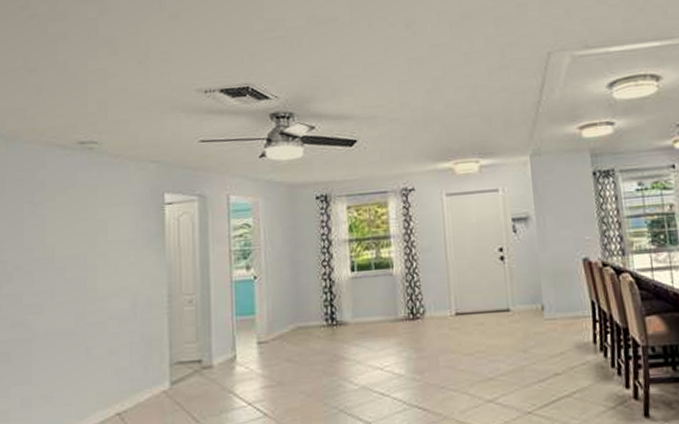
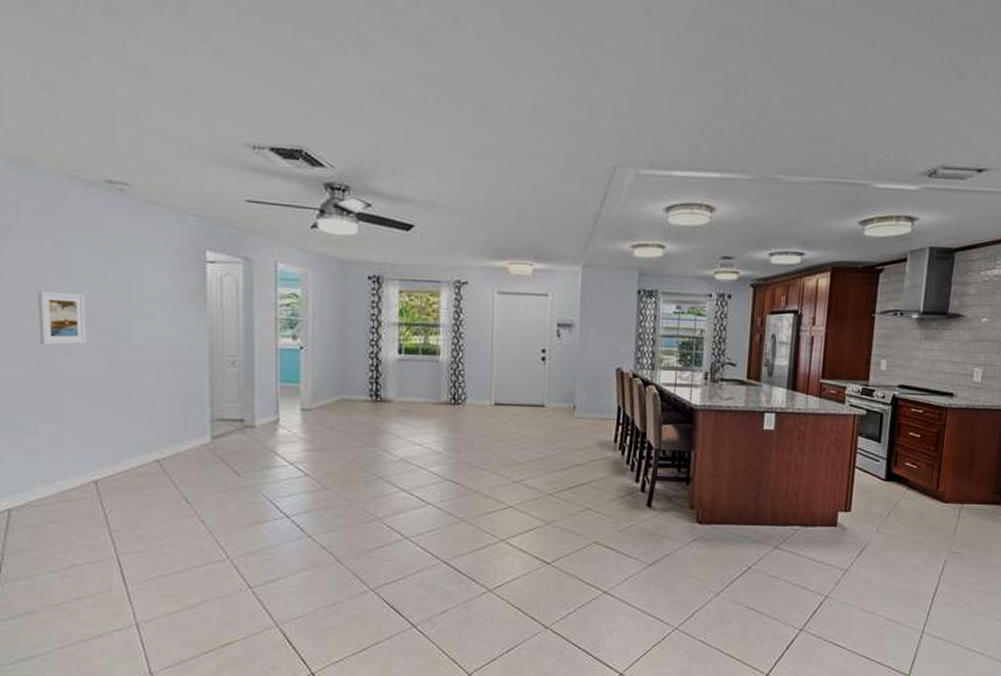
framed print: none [15,251,57,305] -> present [37,291,87,345]

